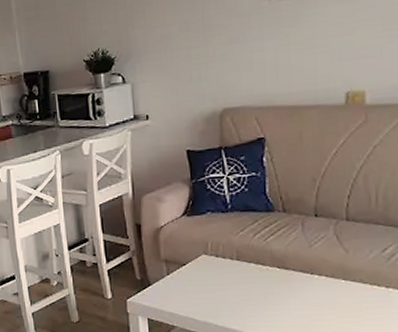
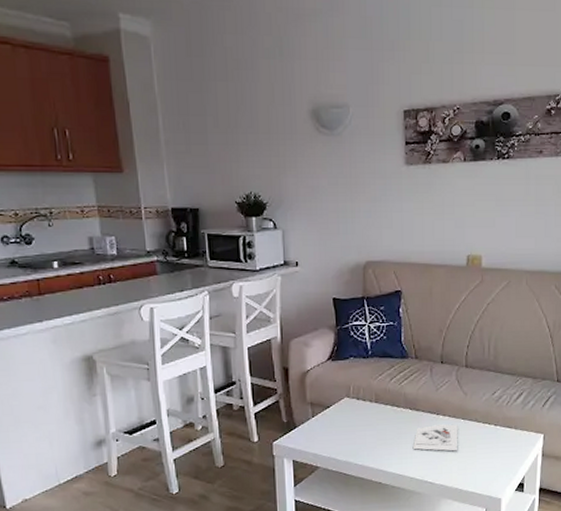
architectural model: none [281,284,339,316] -> present [412,423,458,451]

